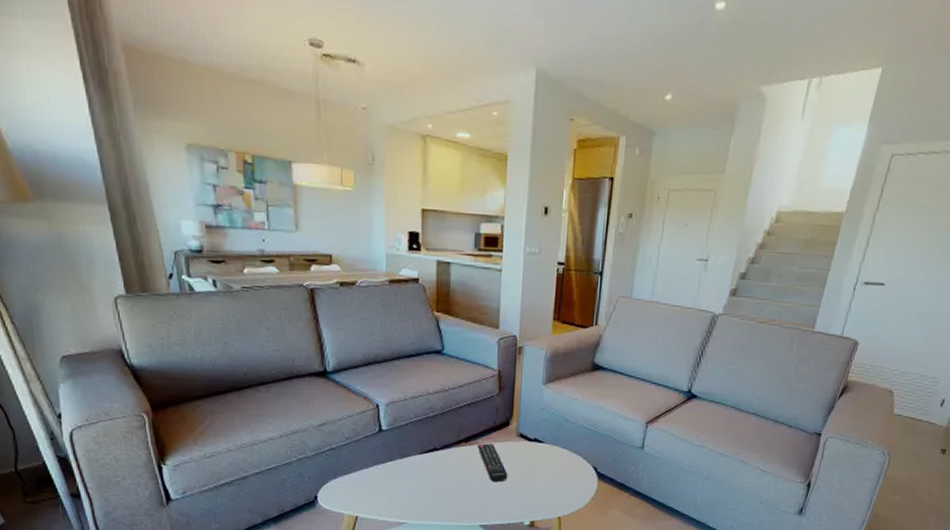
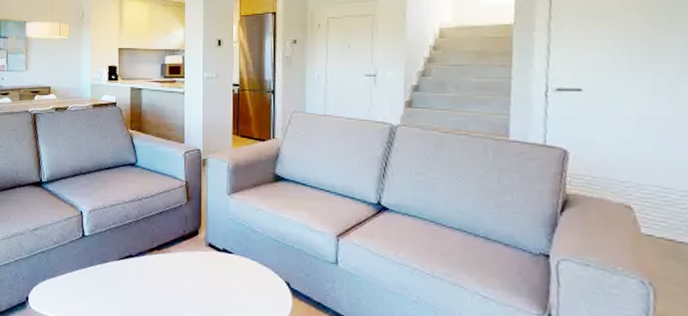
remote control: present [477,443,508,483] -> none [169,252,200,294]

